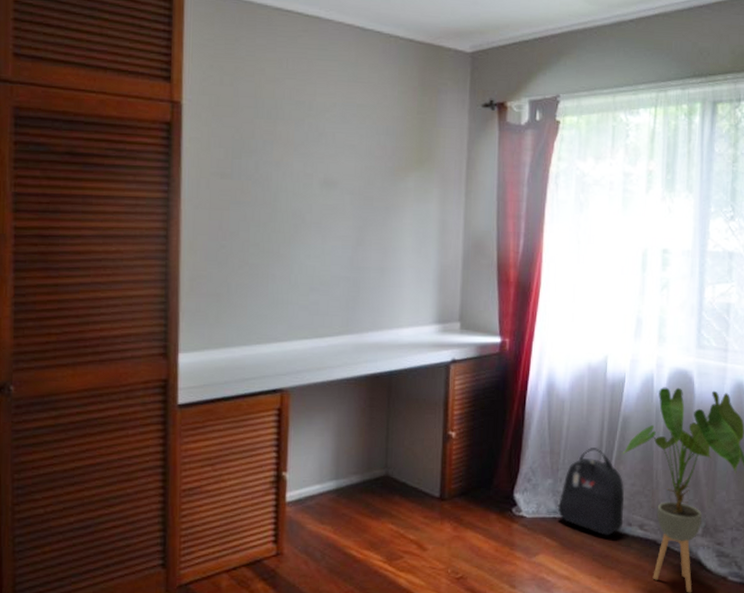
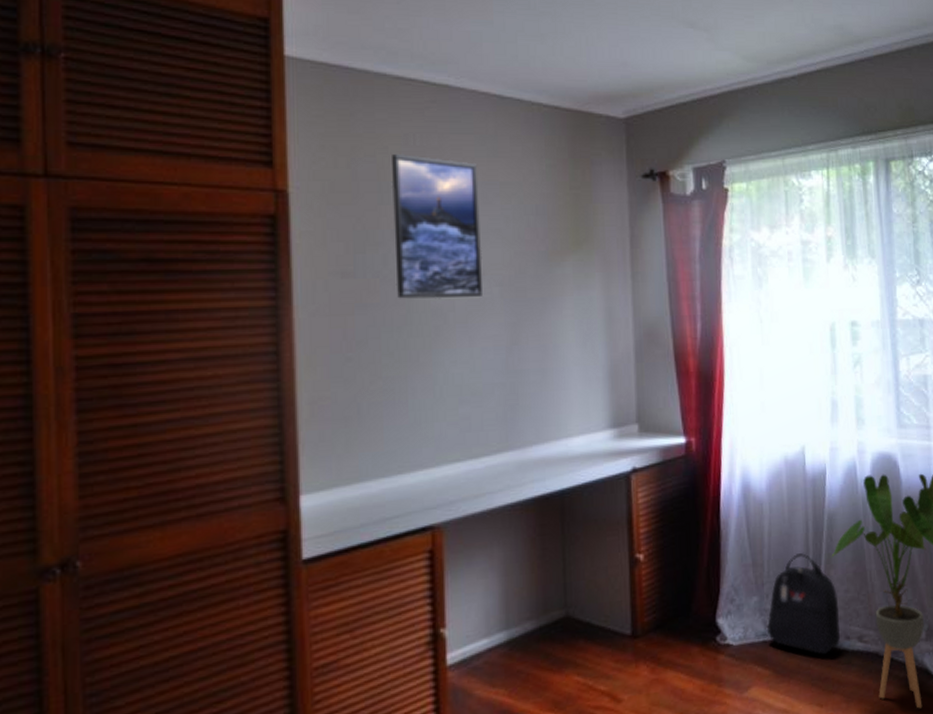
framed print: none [264,74,339,202] -> present [391,153,483,299]

